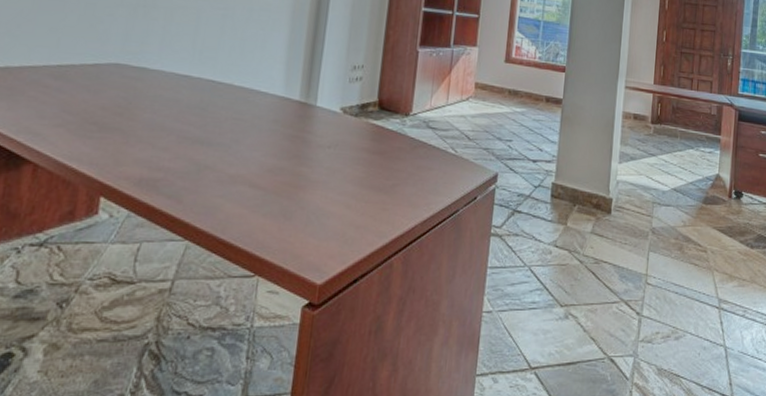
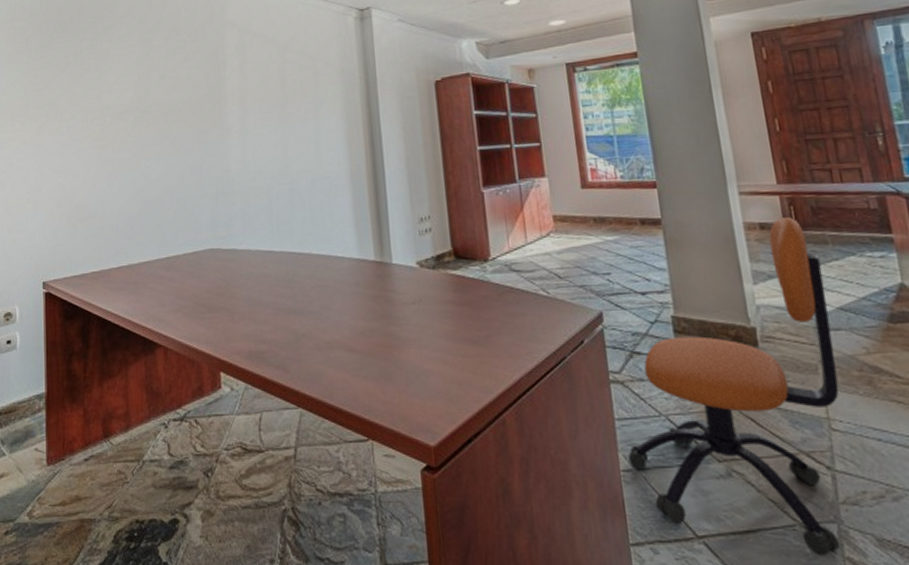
office chair: none [491,112,669,383] -> present [628,217,841,556]

